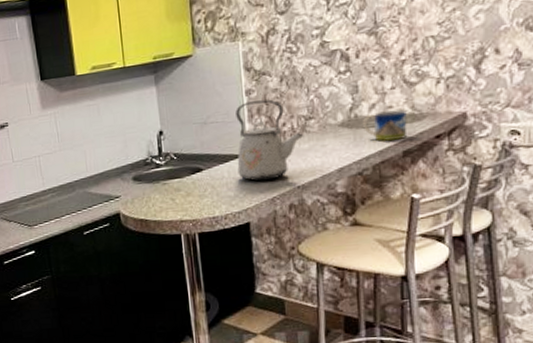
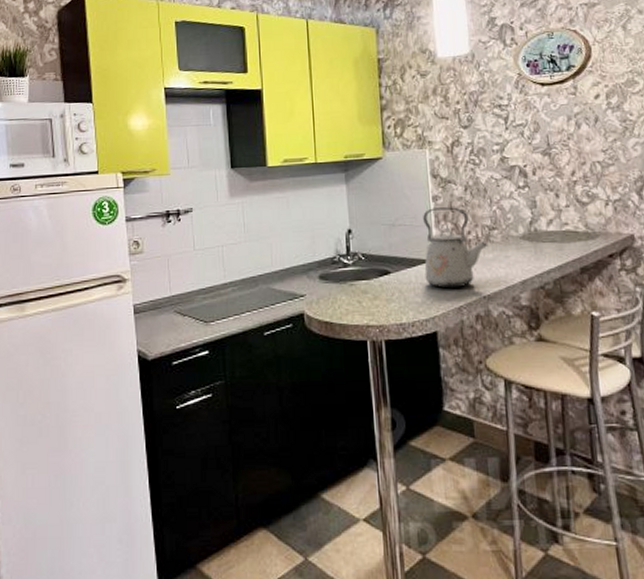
mug: present [363,109,407,141] -> none [542,227,583,256]

